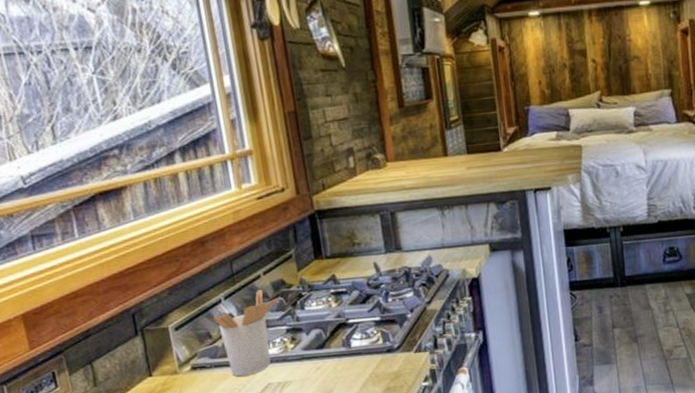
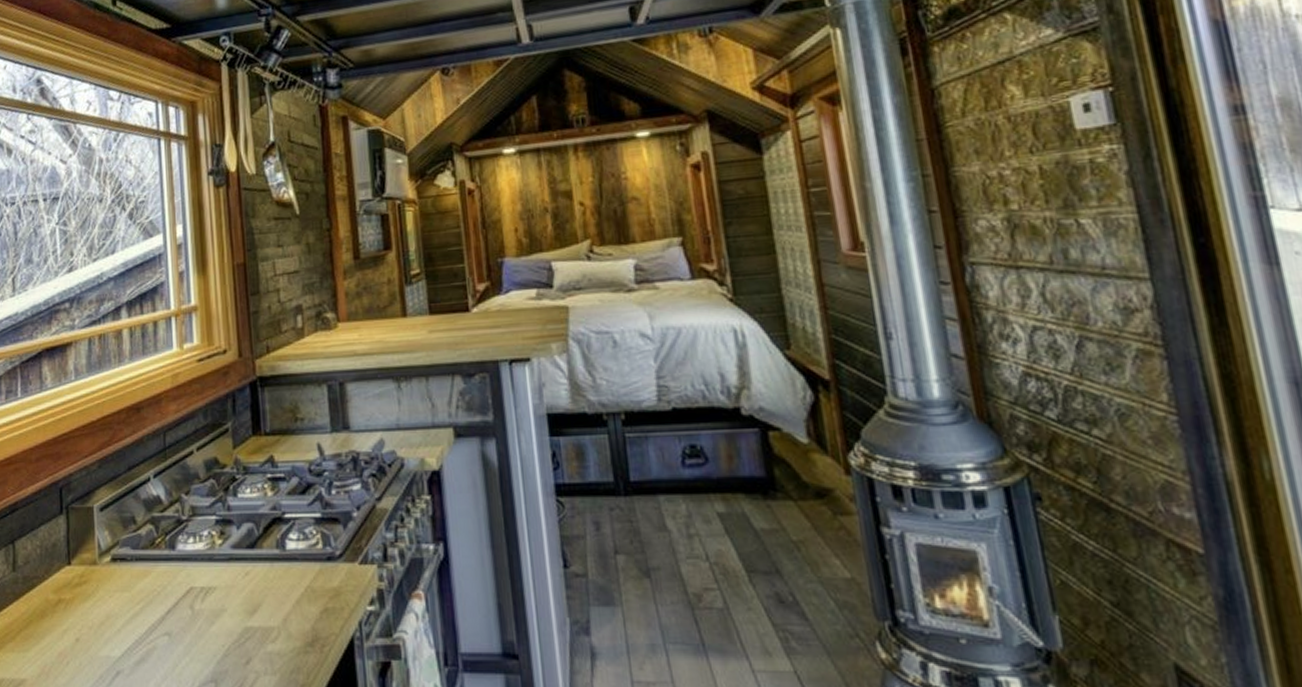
utensil holder: present [213,290,277,377] -> none [140,469,209,575]

